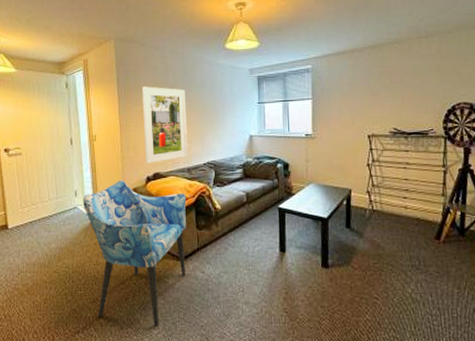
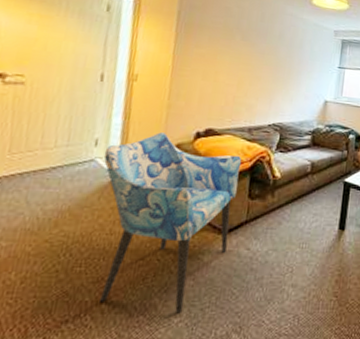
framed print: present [142,86,187,164] -> none [197,27,260,117]

